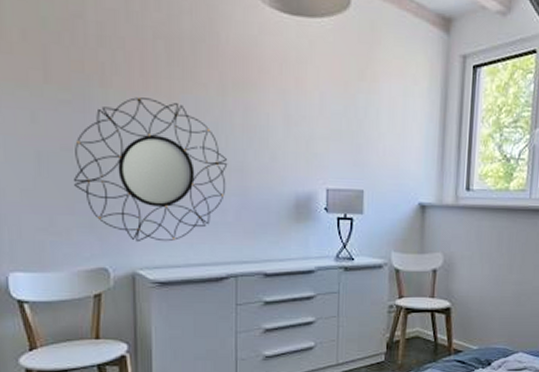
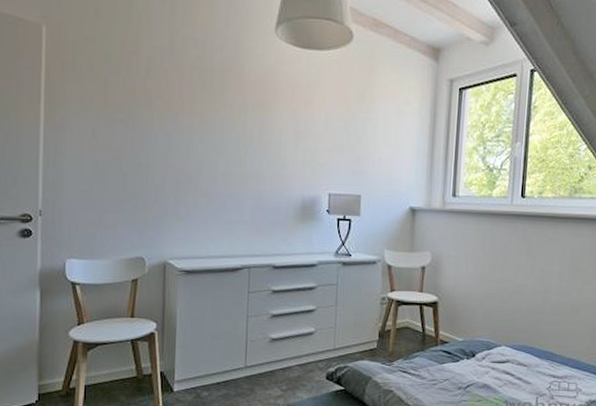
home mirror: present [73,97,228,243] -> none [121,117,247,237]

